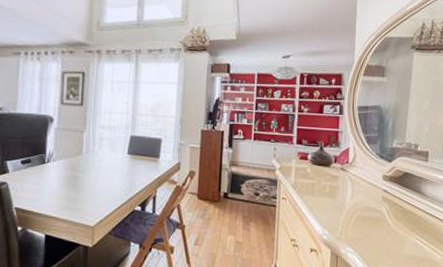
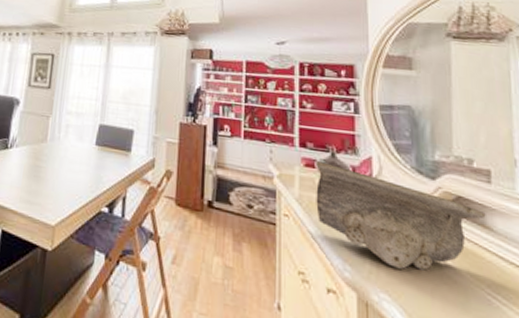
decorative bowl: none [306,153,422,229] -> present [316,160,486,271]

